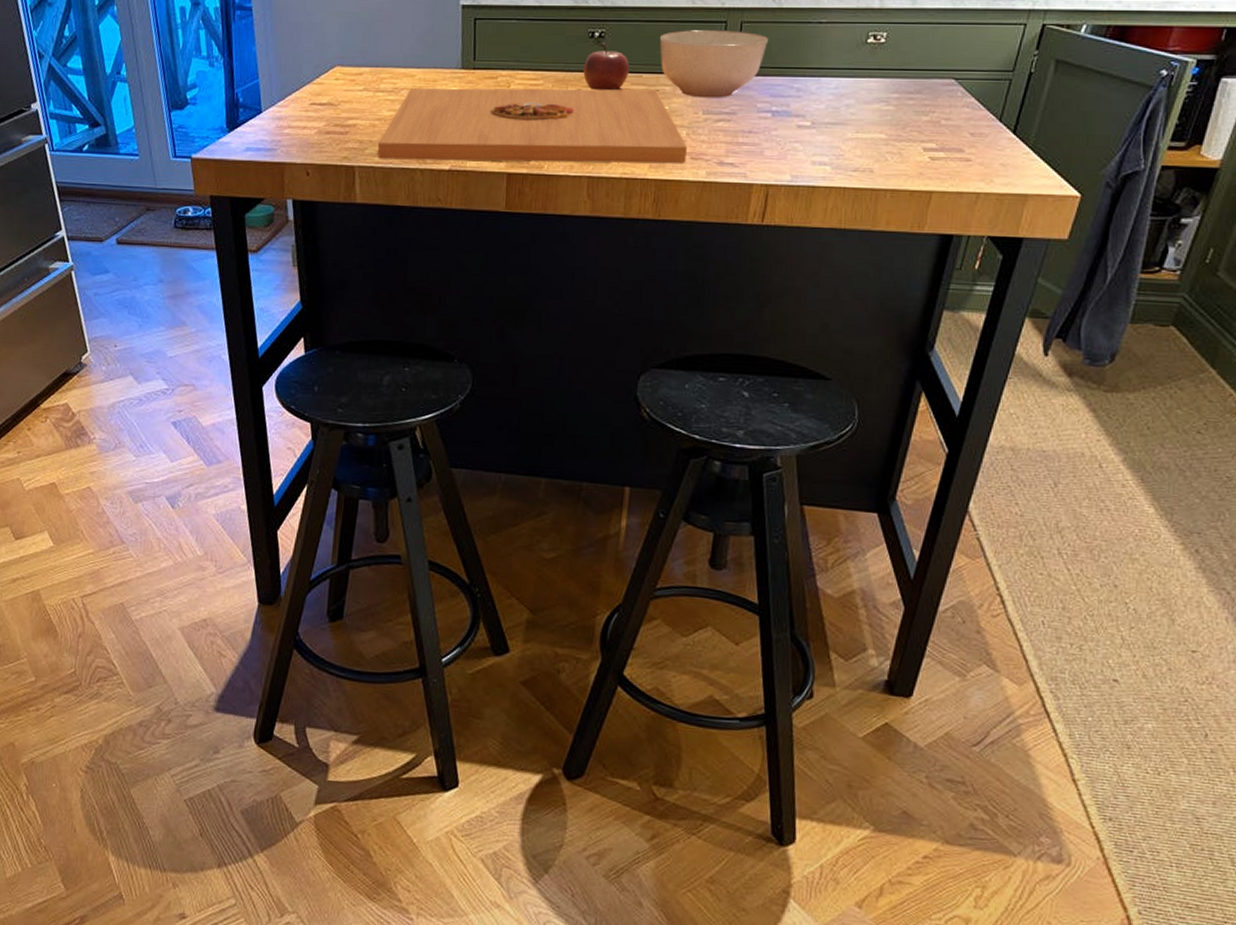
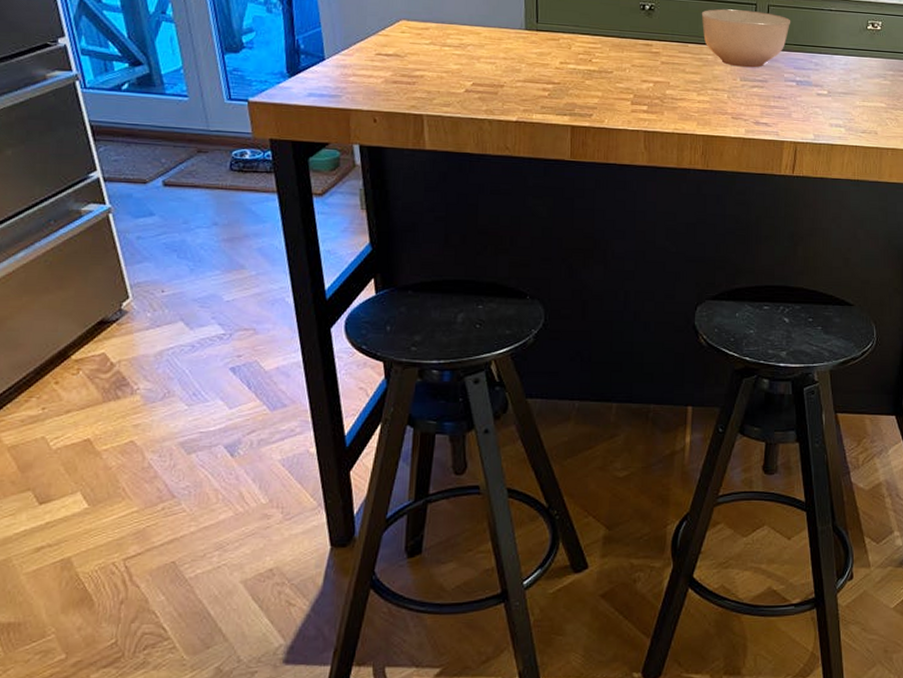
platter: present [377,88,688,164] -> none [445,45,729,122]
fruit: present [583,43,630,91] -> none [637,15,677,57]

